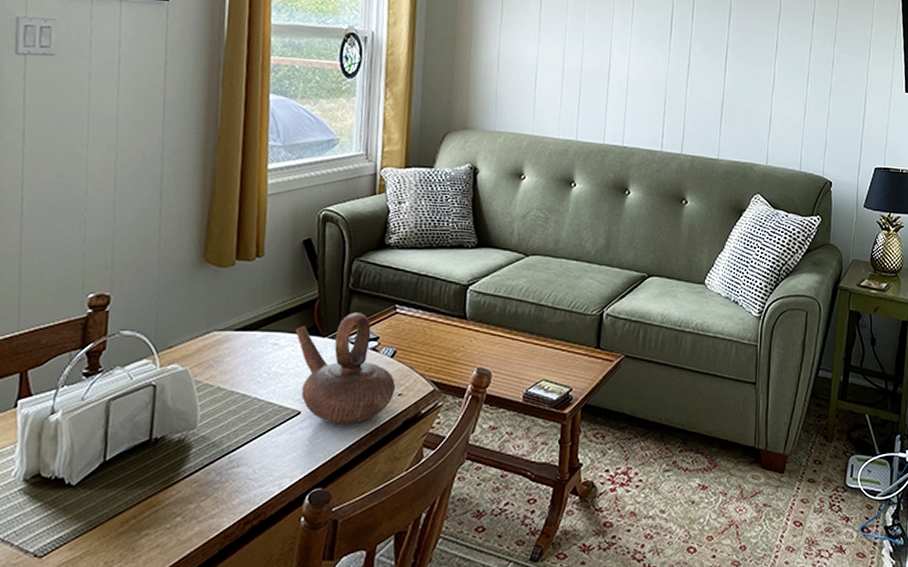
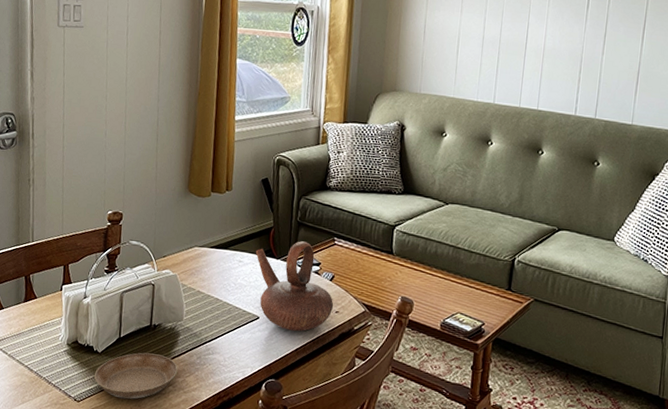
saucer: none [65,477,190,544] -> present [94,352,178,400]

